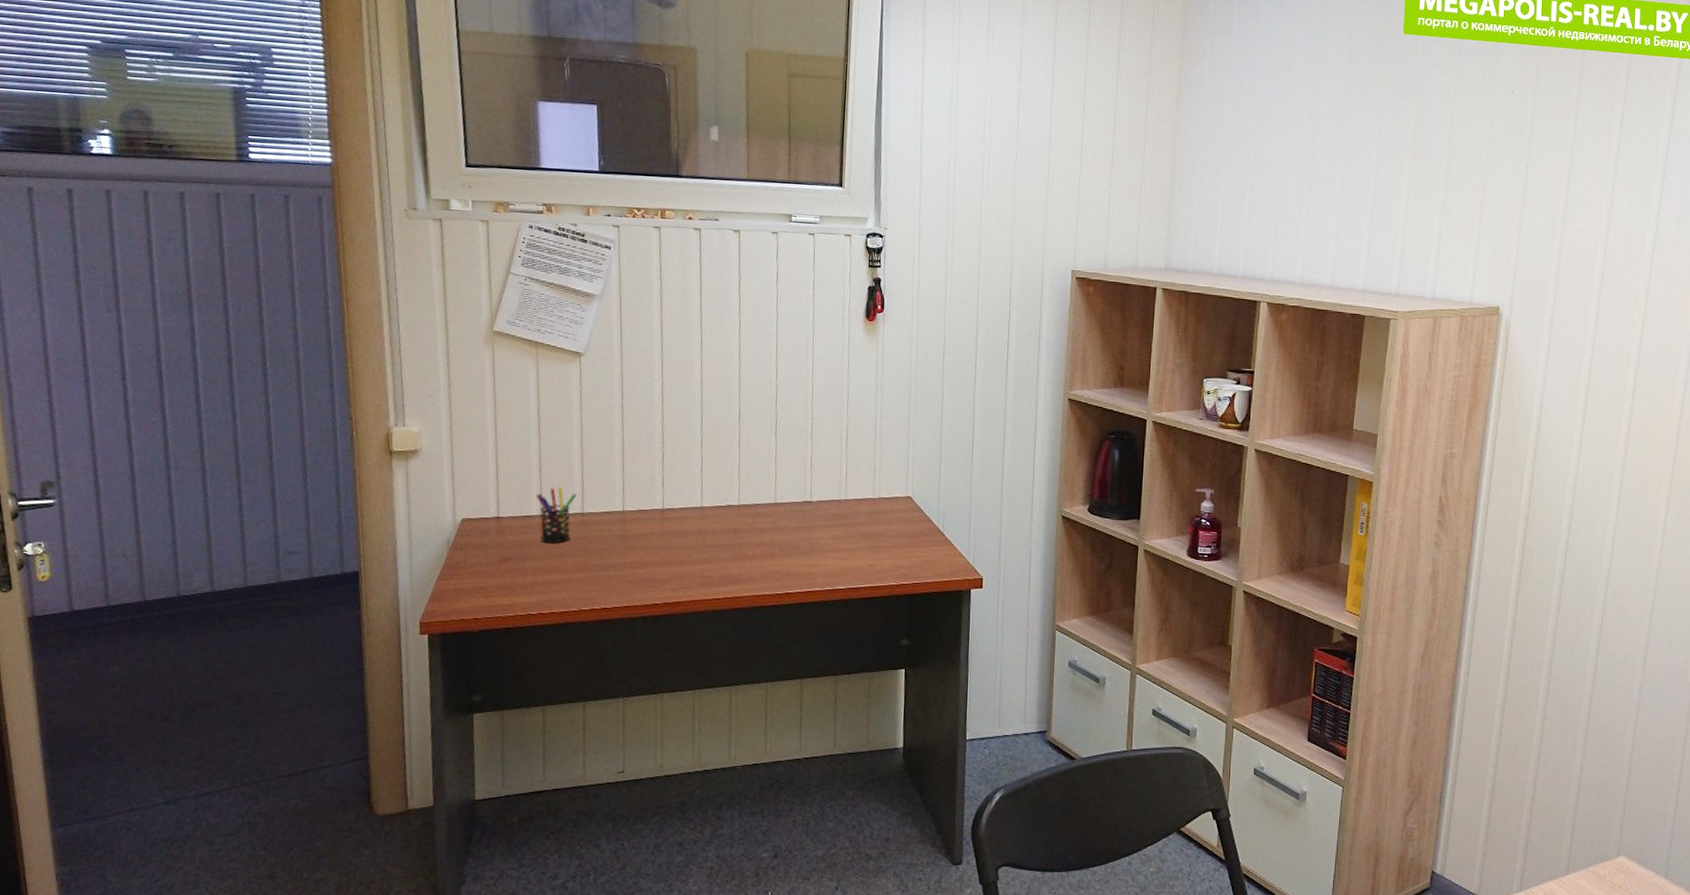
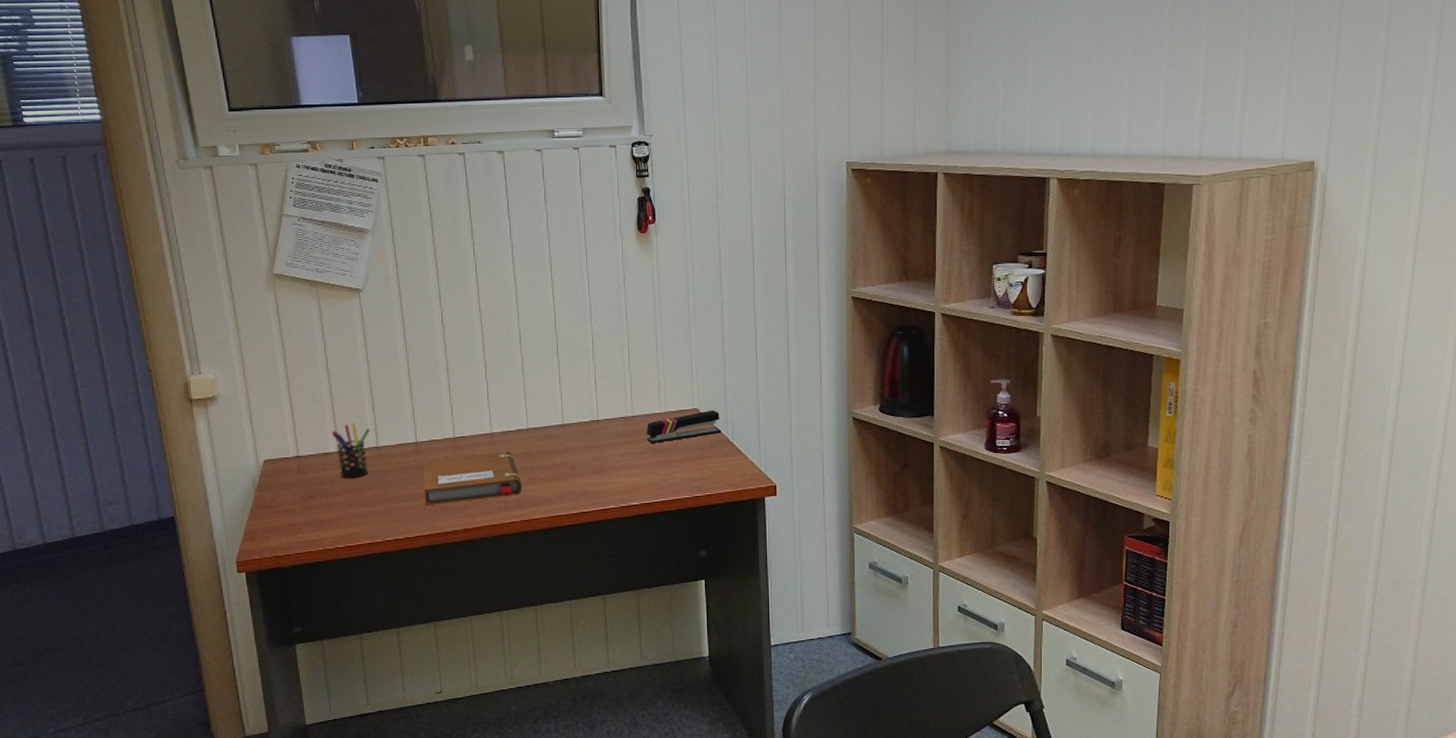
notebook: none [626,525,728,577] -> present [423,450,522,506]
stapler: none [857,499,933,528] -> present [646,410,721,443]

